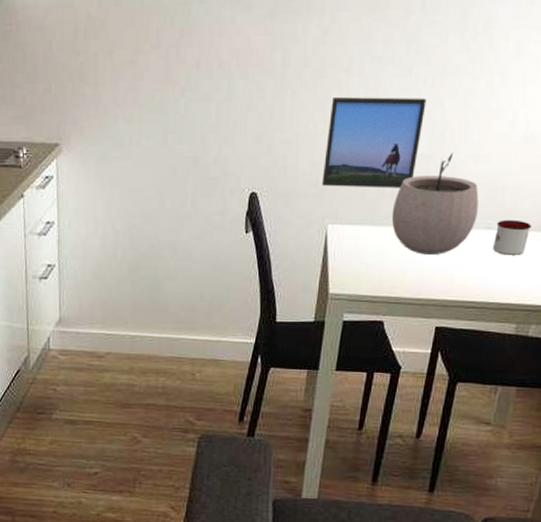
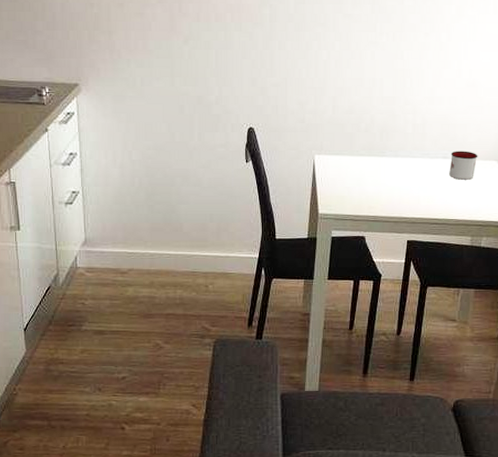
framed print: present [321,97,427,188] -> none [308,48,389,125]
plant pot: present [391,153,479,255] -> none [367,95,435,180]

